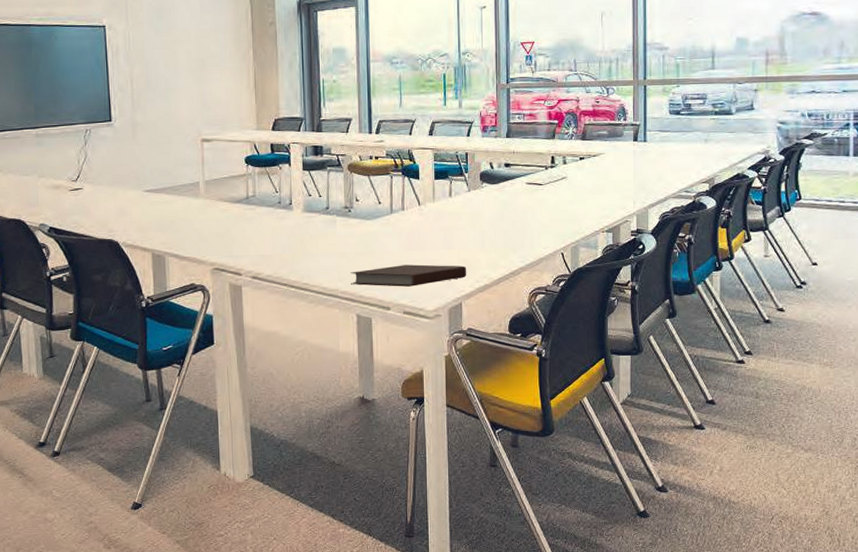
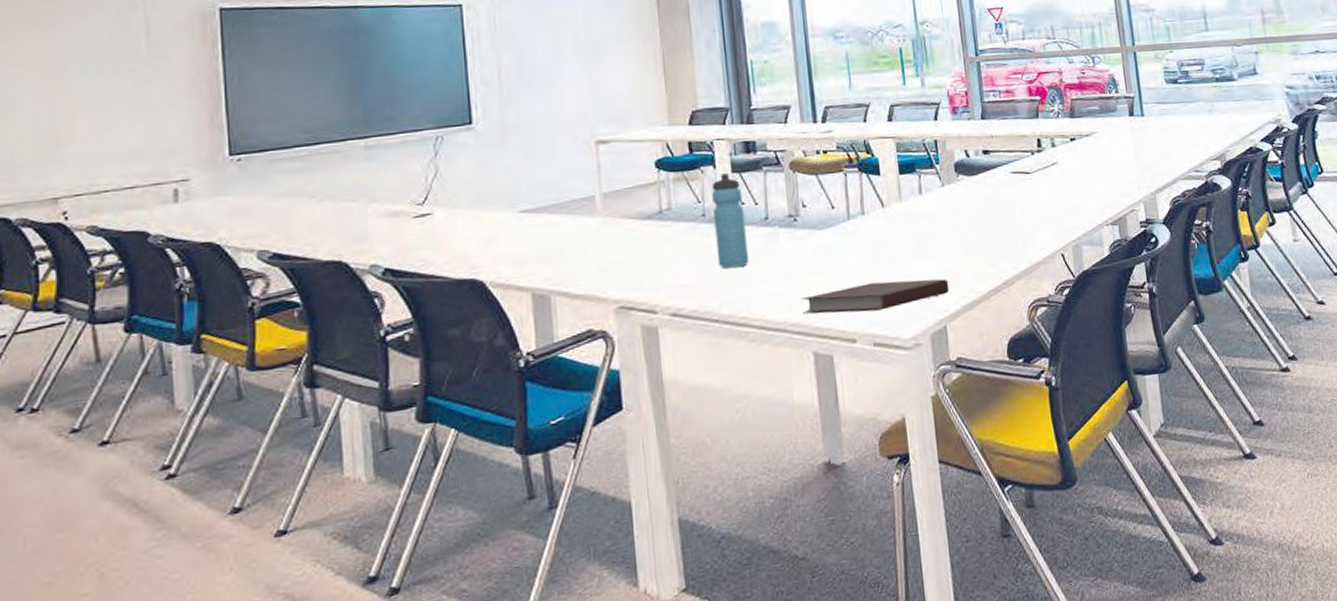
water bottle: none [287,171,312,245] -> present [711,173,749,268]

